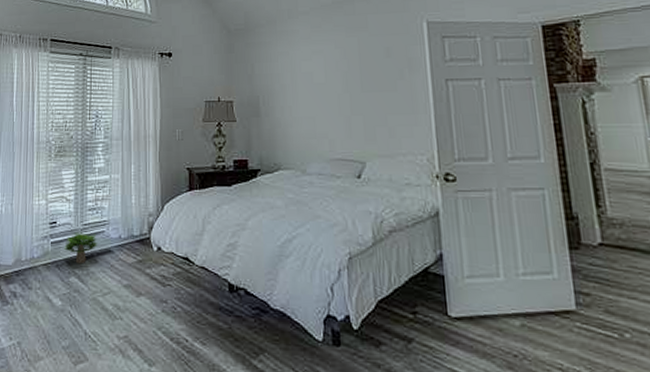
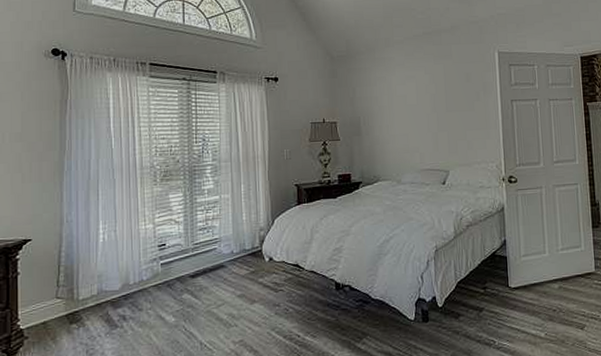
potted plant: present [64,232,98,264] -> none [175,251,210,282]

